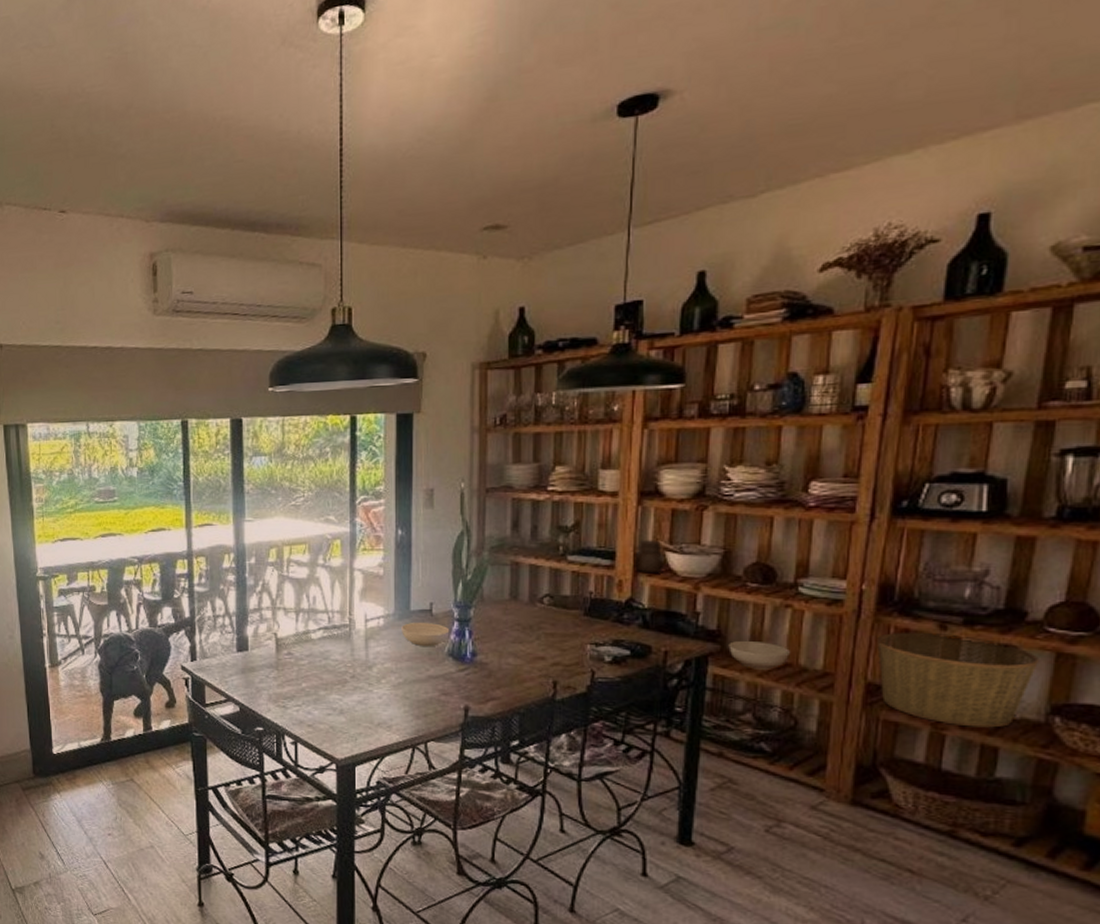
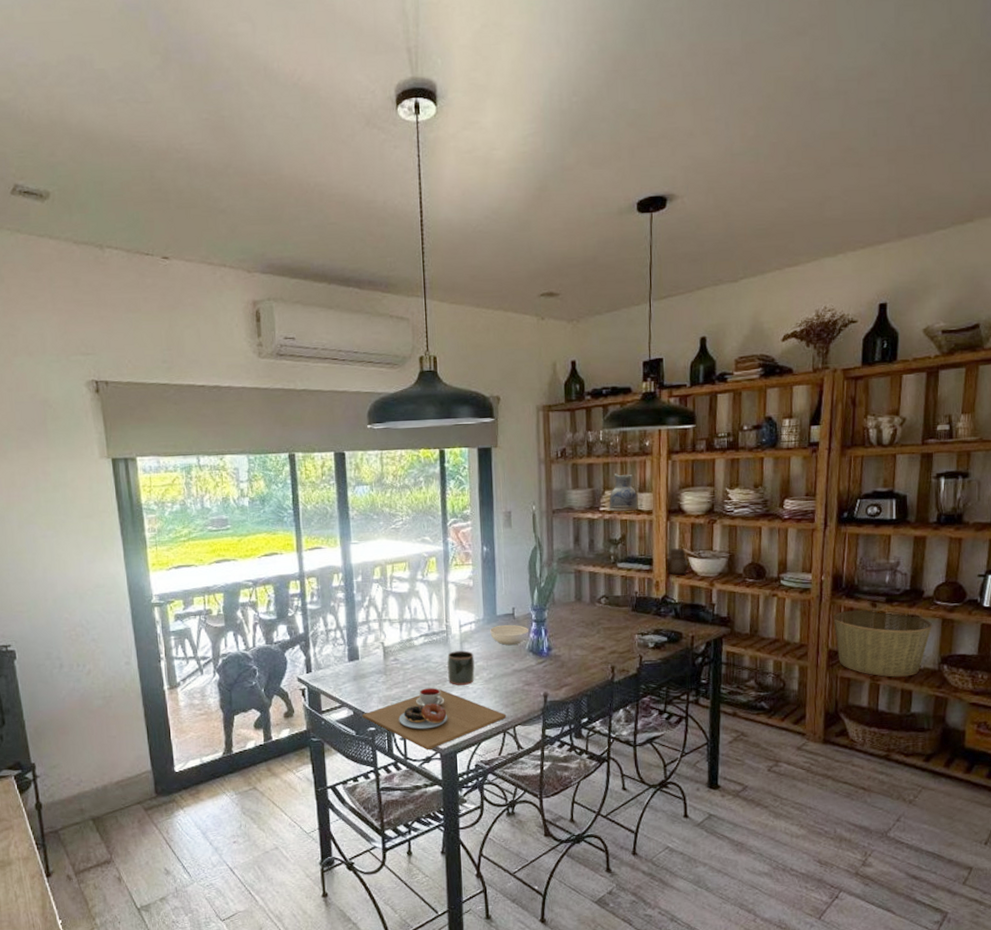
place setting: none [249,688,417,760] -> present [361,688,507,751]
mug: none [349,649,381,689] -> present [447,650,475,685]
ceramic pitcher: none [558,445,599,493] -> present [608,473,638,512]
bowl: present [728,640,791,670] -> none [736,623,778,646]

